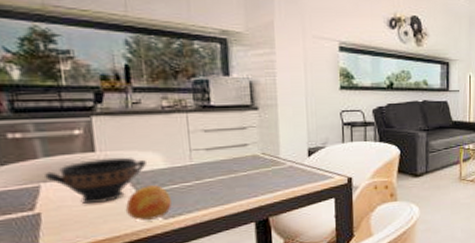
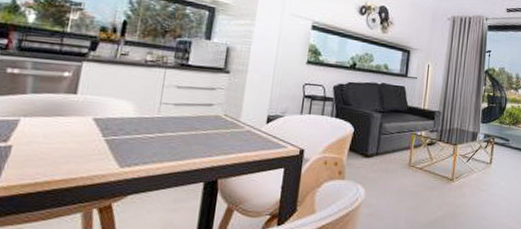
bowl: present [44,157,146,205] -> none [26,101,119,144]
fruit: present [125,185,172,221] -> none [87,132,132,166]

